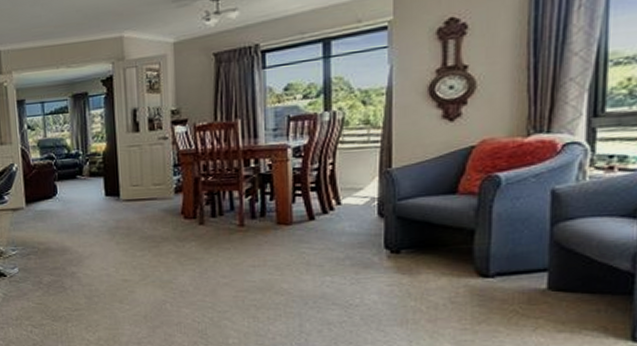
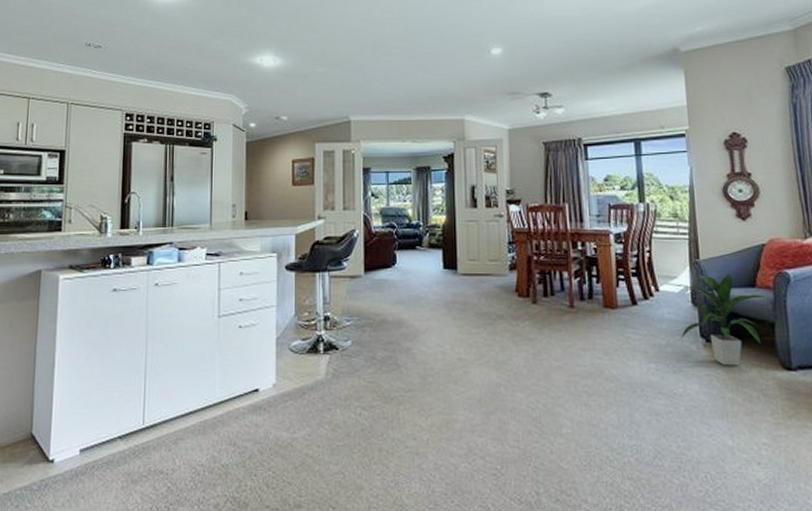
indoor plant: none [362,181,471,276] -> present [681,273,768,366]

